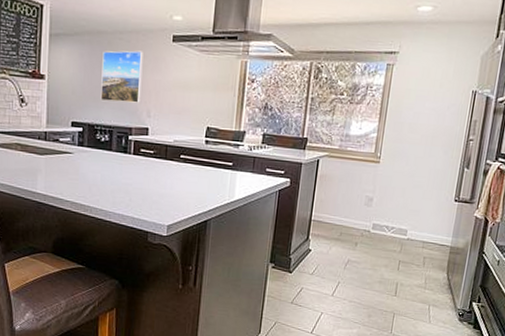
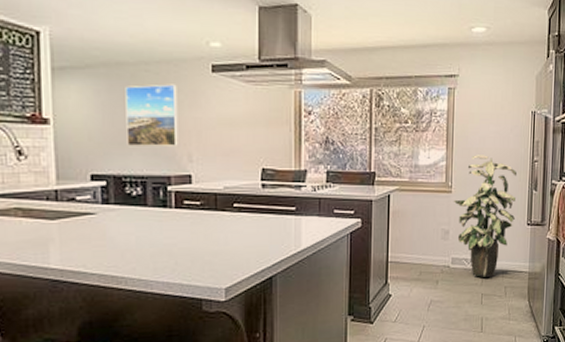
indoor plant: none [380,129,449,246] -> present [453,155,516,277]

